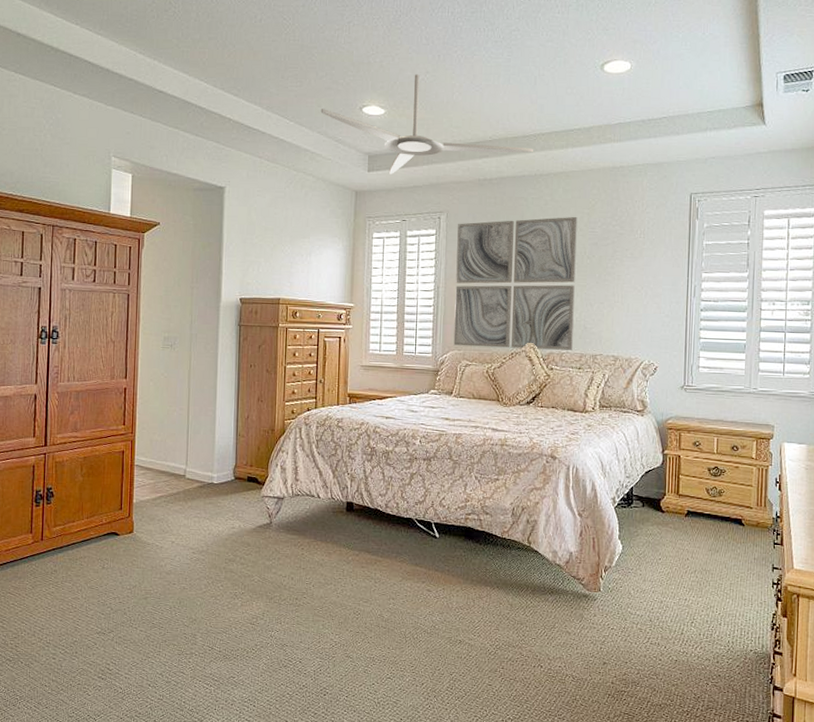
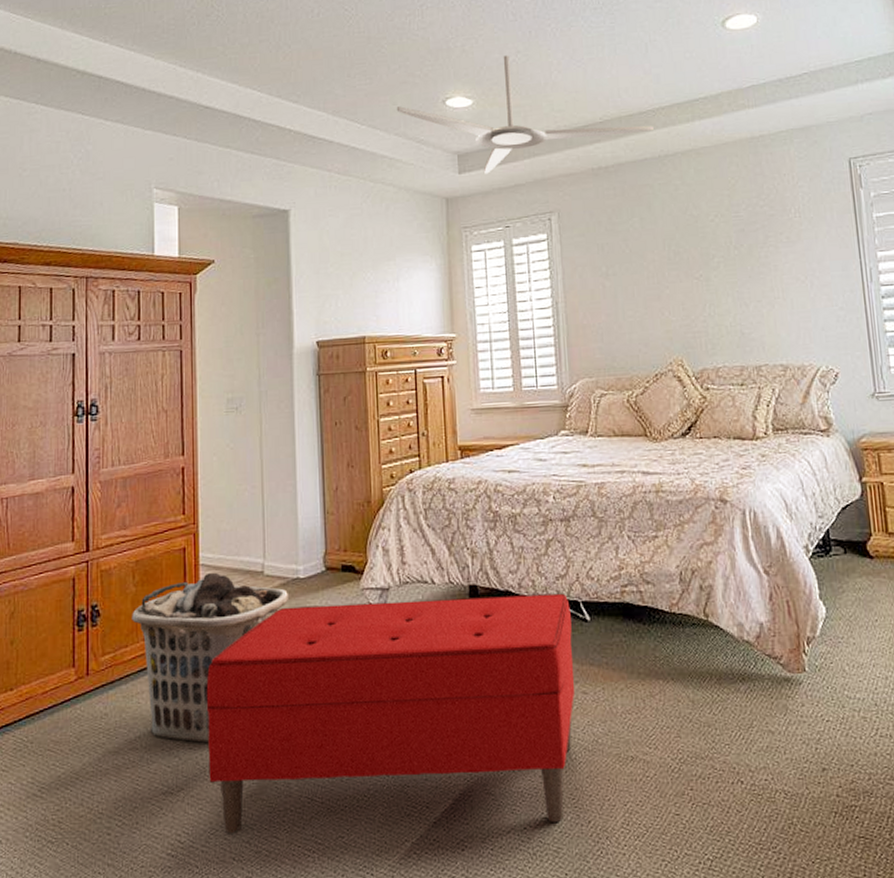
clothes hamper: none [79,472,205,599] -> present [132,572,290,743]
bench: none [133,504,424,683] -> present [206,593,575,834]
wall art: present [453,216,577,350] -> none [573,200,731,373]

